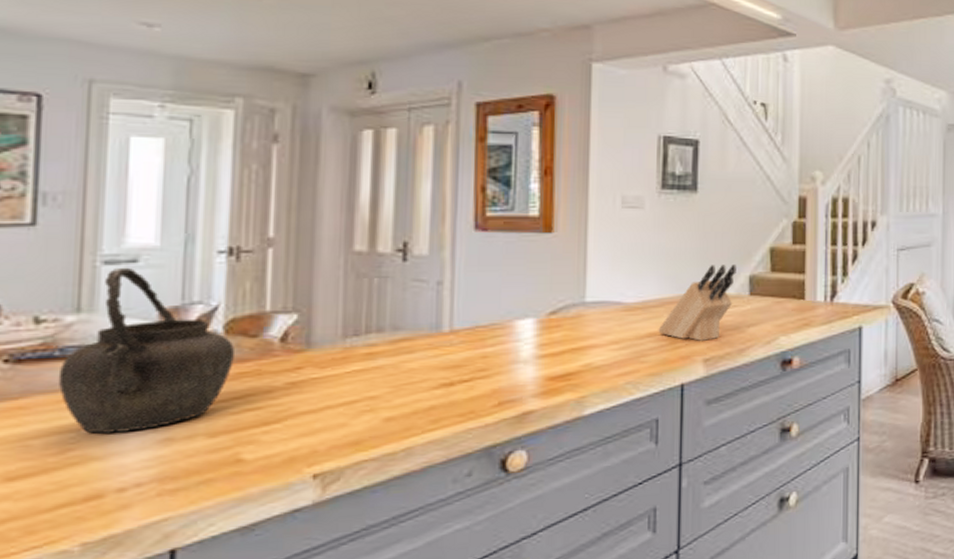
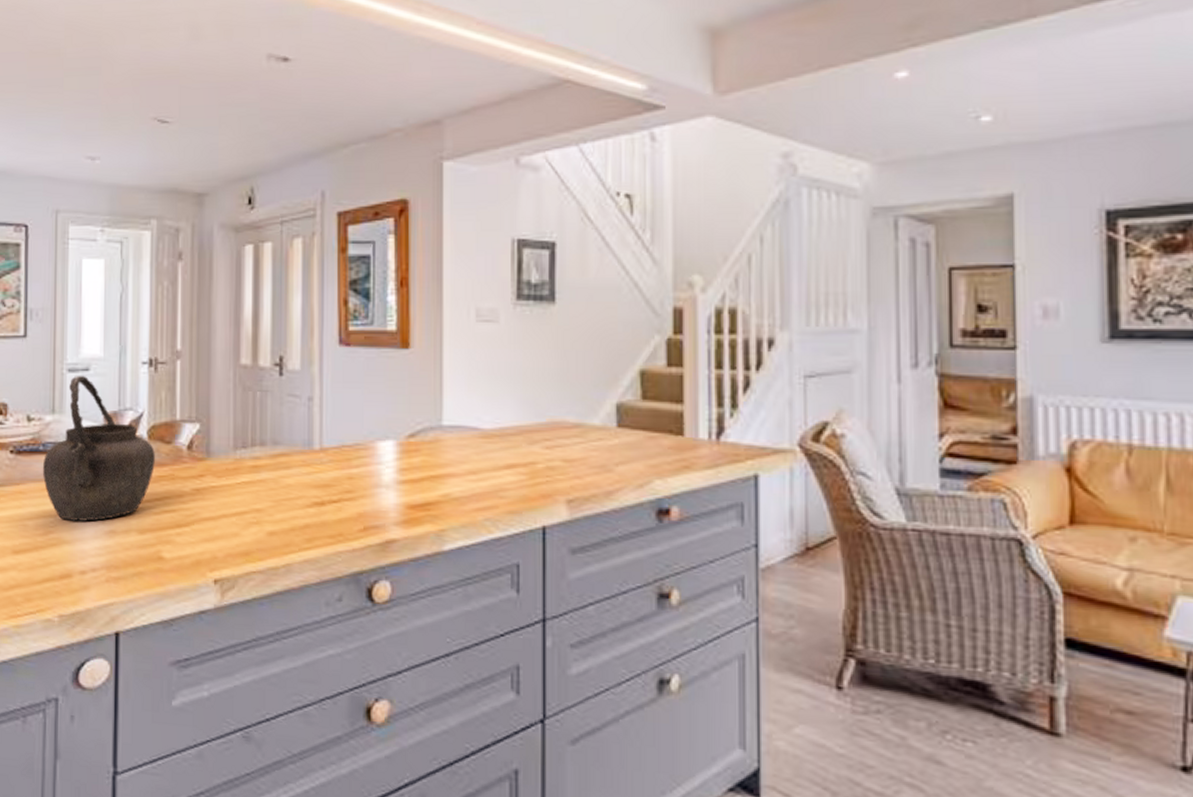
knife block: present [658,265,737,341] -> none [517,389,601,478]

